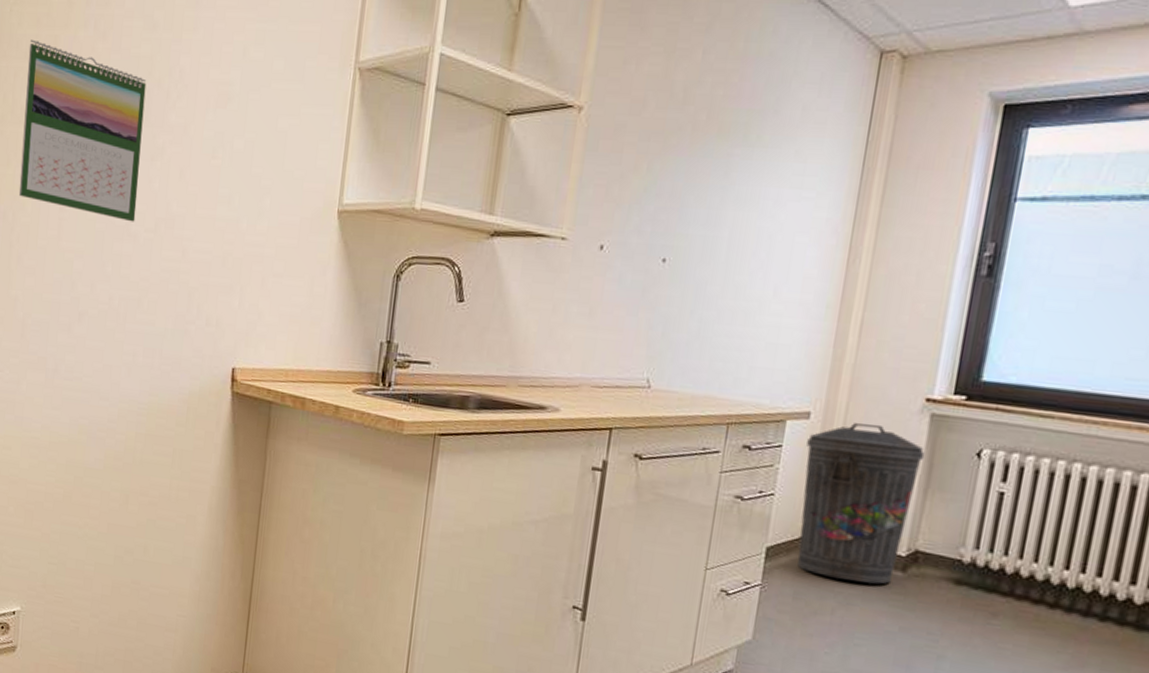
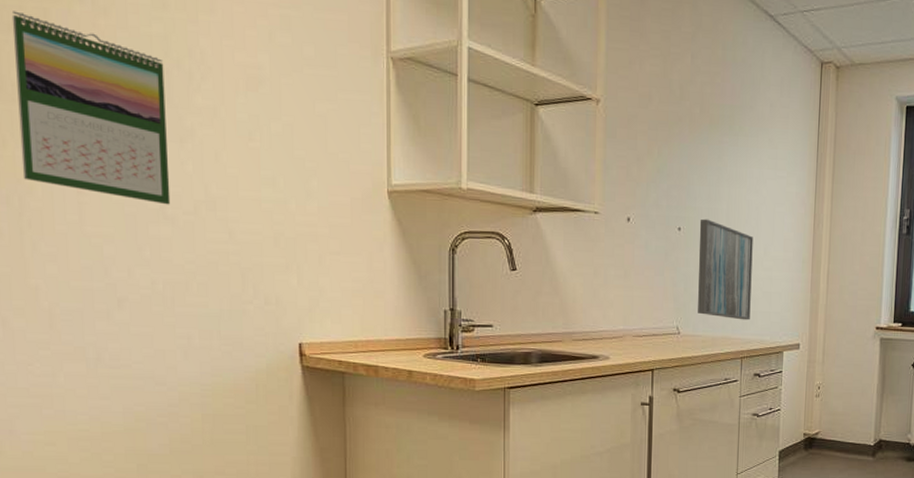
wall art: none [676,248,761,378] -> present [698,218,753,321]
trash can: present [797,423,925,585] -> none [799,349,879,468]

